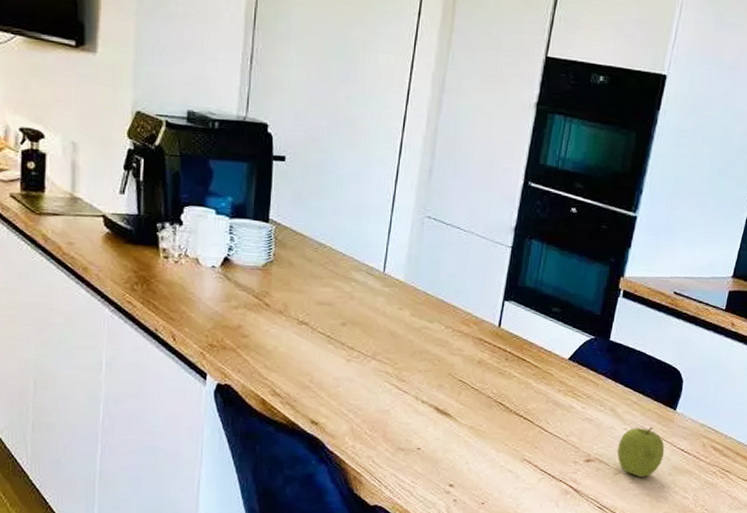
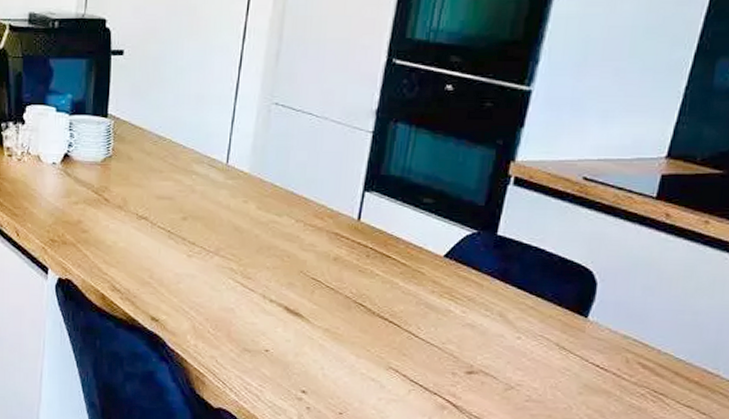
fruit: present [617,427,665,477] -> none [507,337,573,395]

